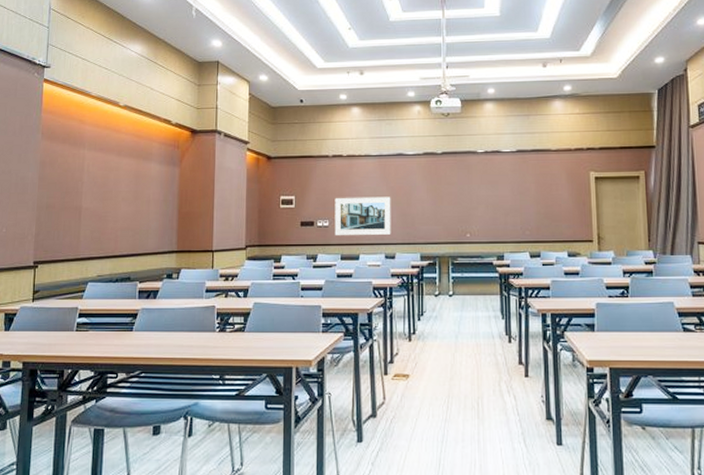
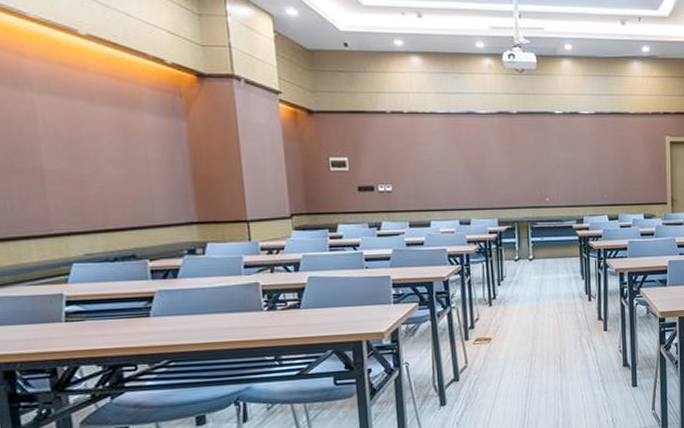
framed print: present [334,196,391,235] -> none [397,159,465,201]

